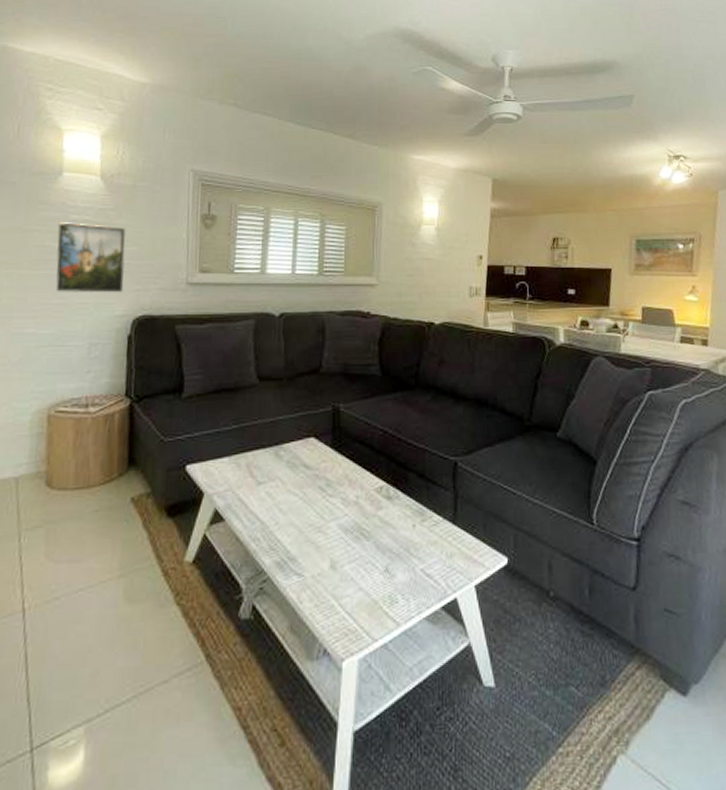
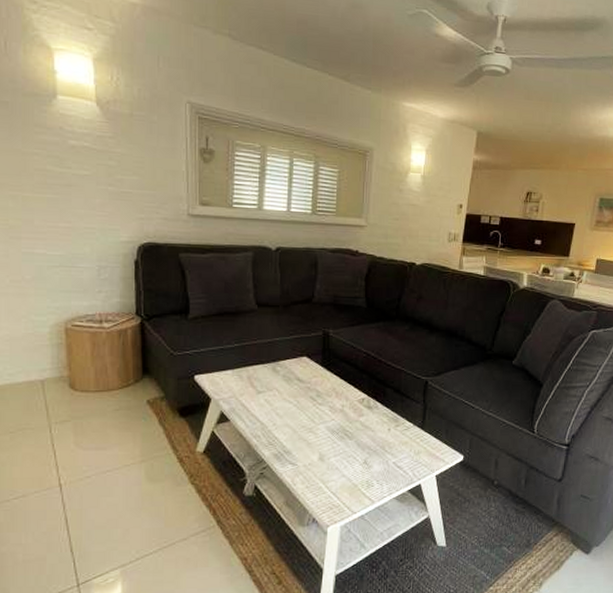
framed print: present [55,222,126,293] -> none [56,147,128,221]

